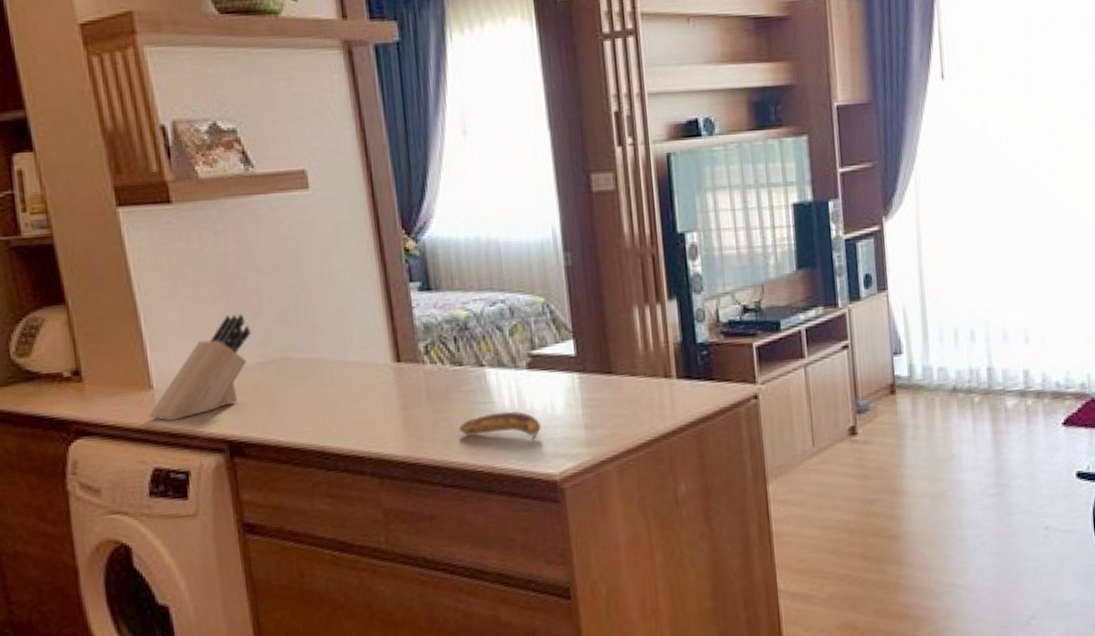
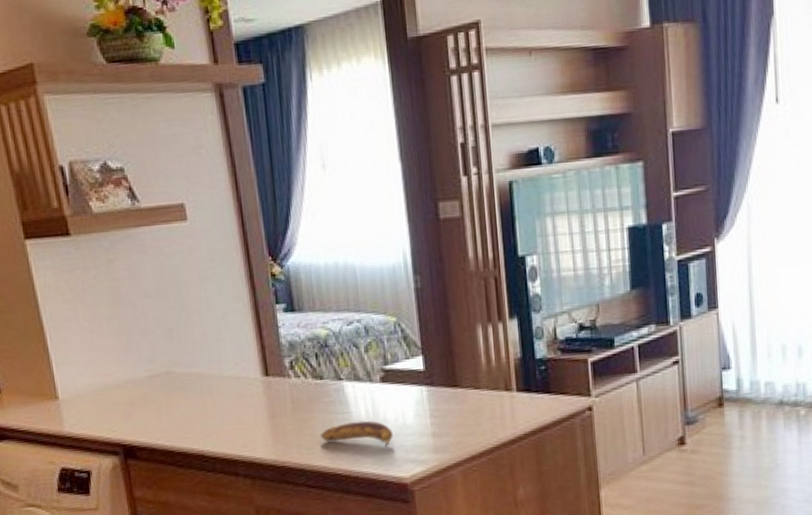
knife block: present [148,314,251,421] -> none [55,333,140,427]

